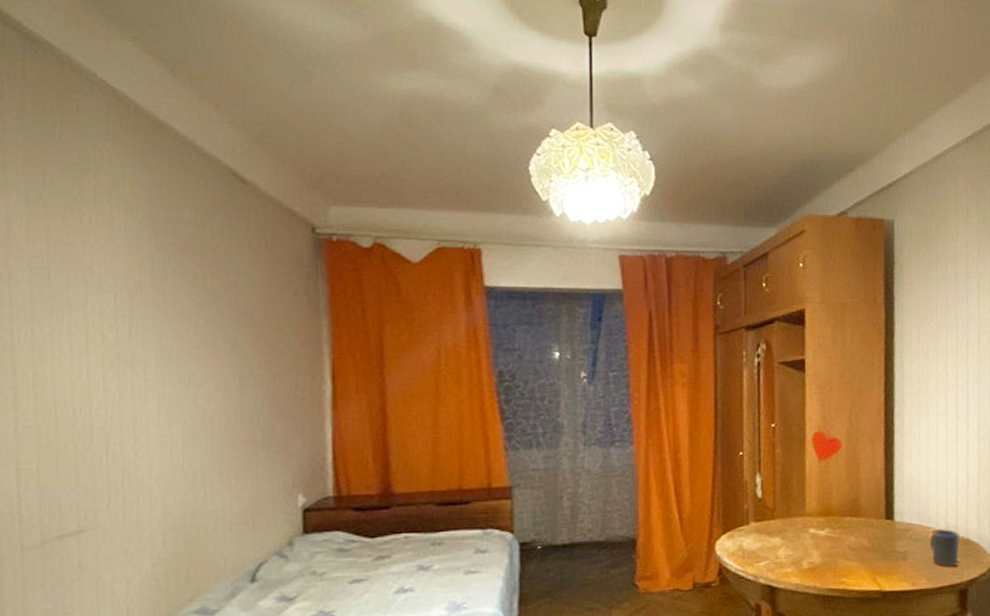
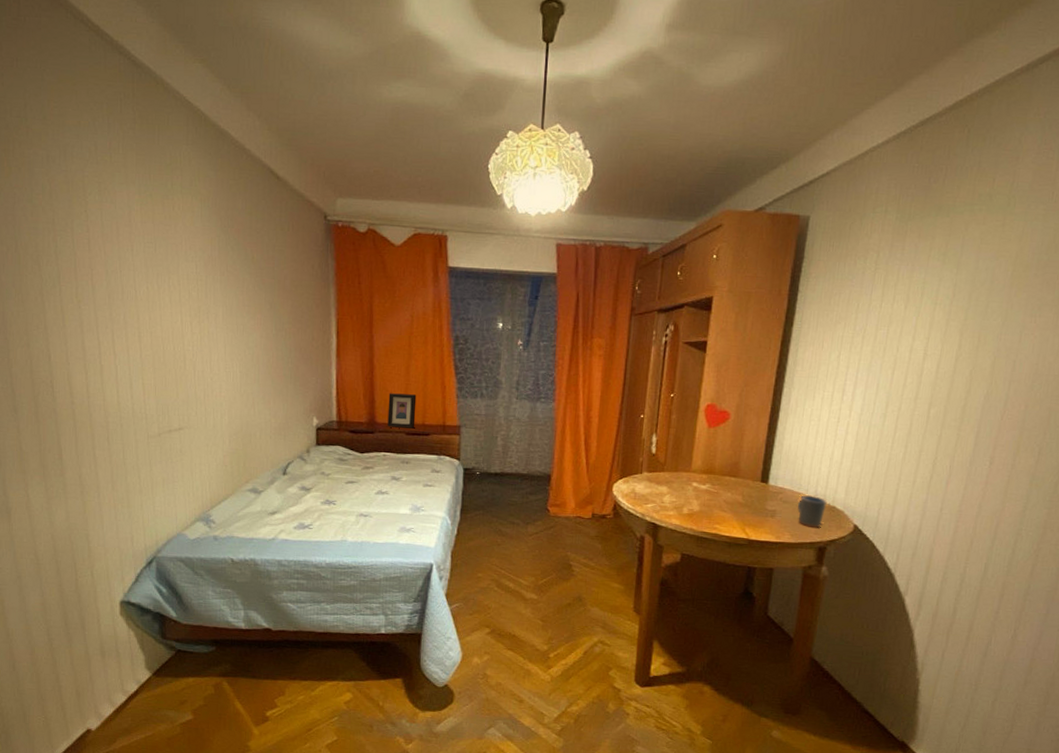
picture frame: none [409,451,449,498] -> present [387,393,417,429]

